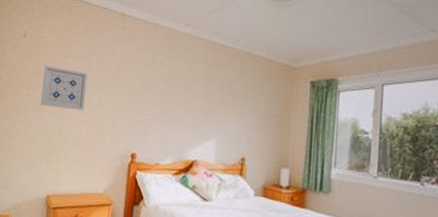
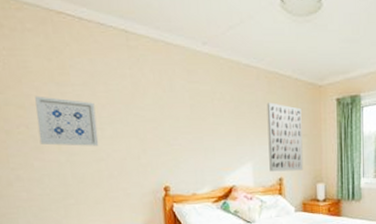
wall art: none [233,81,272,153] -> present [266,102,303,172]

